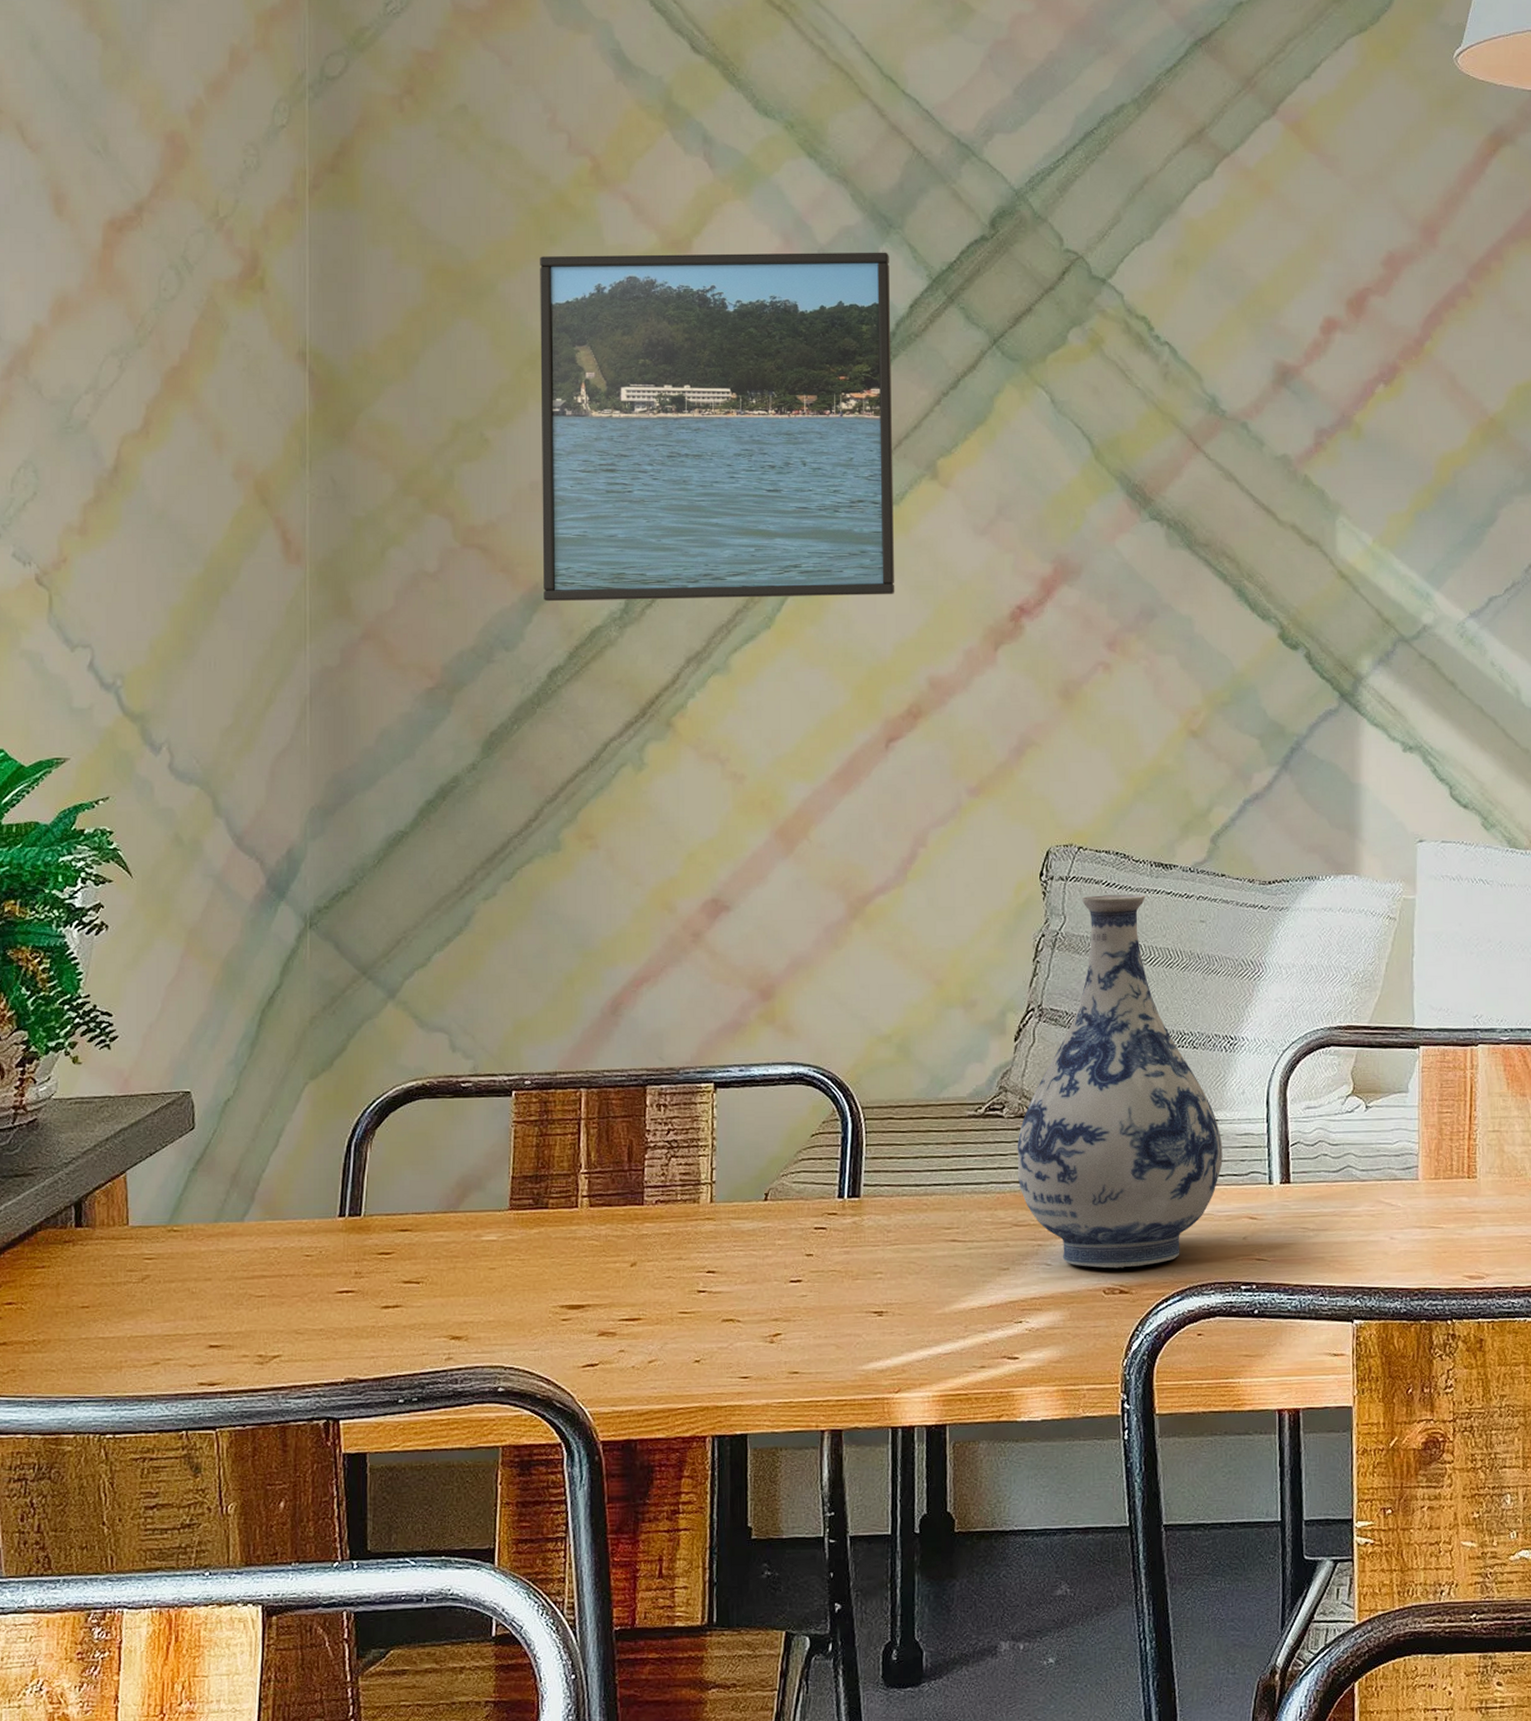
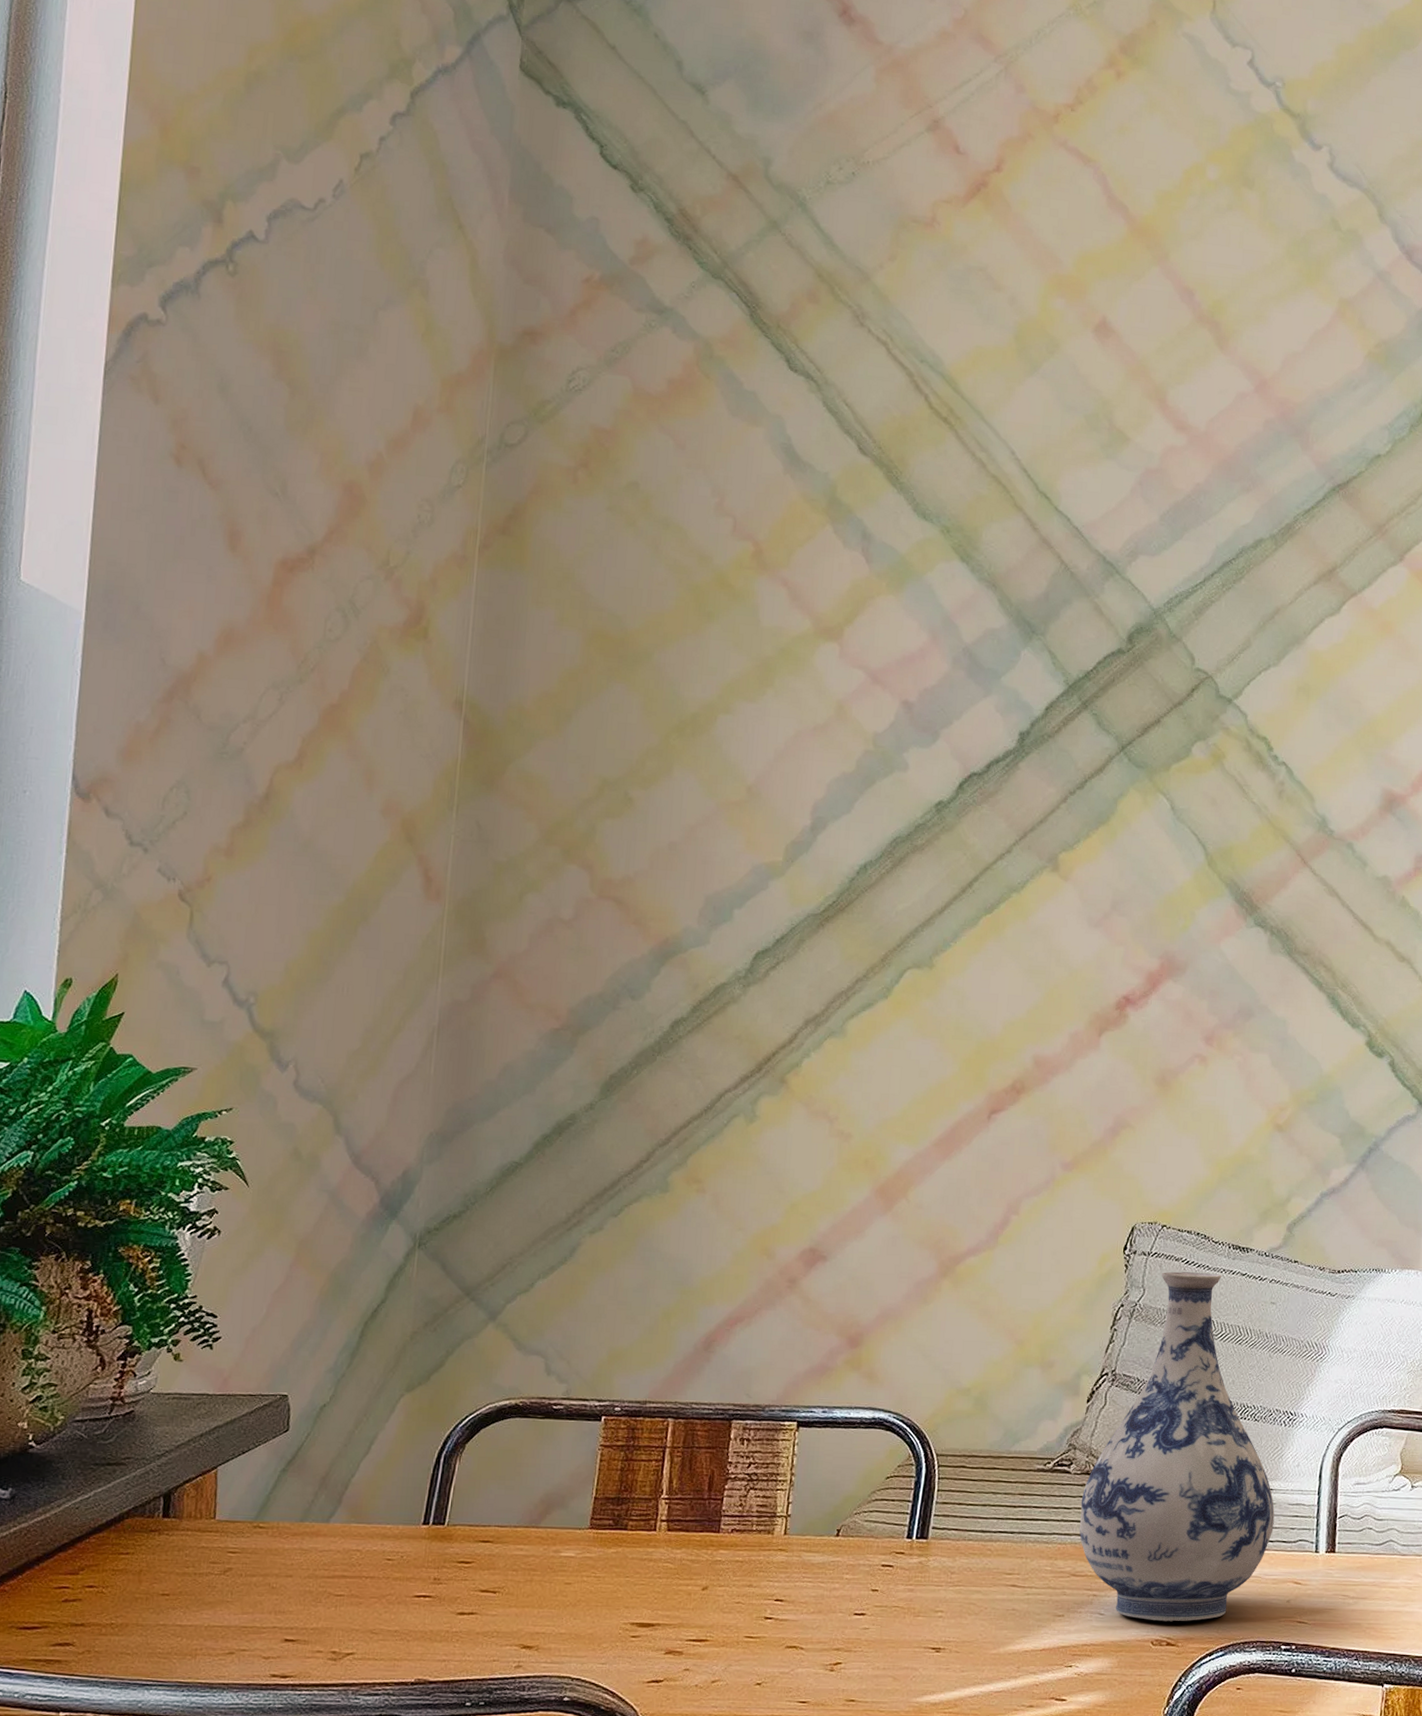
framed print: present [540,252,895,602] -> none [672,631,1030,977]

